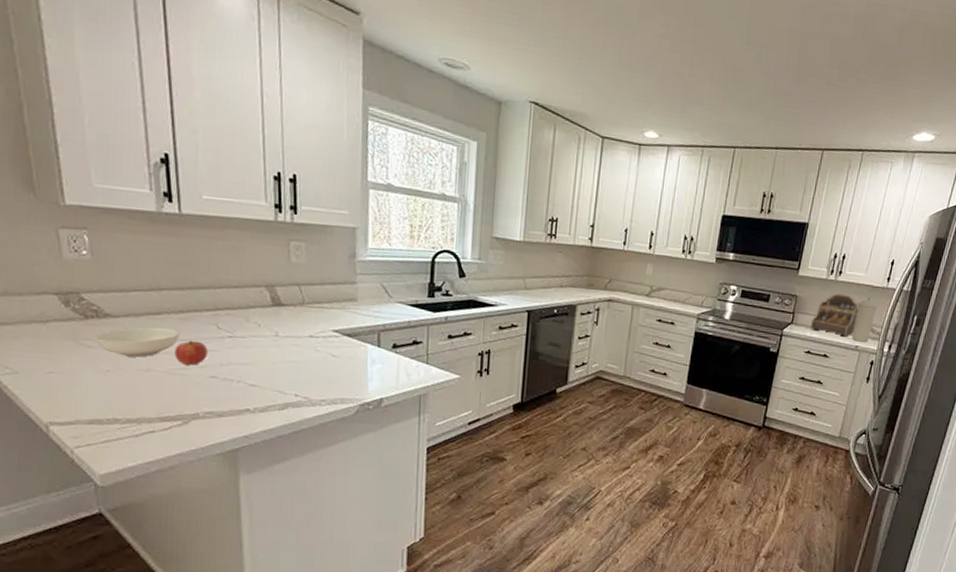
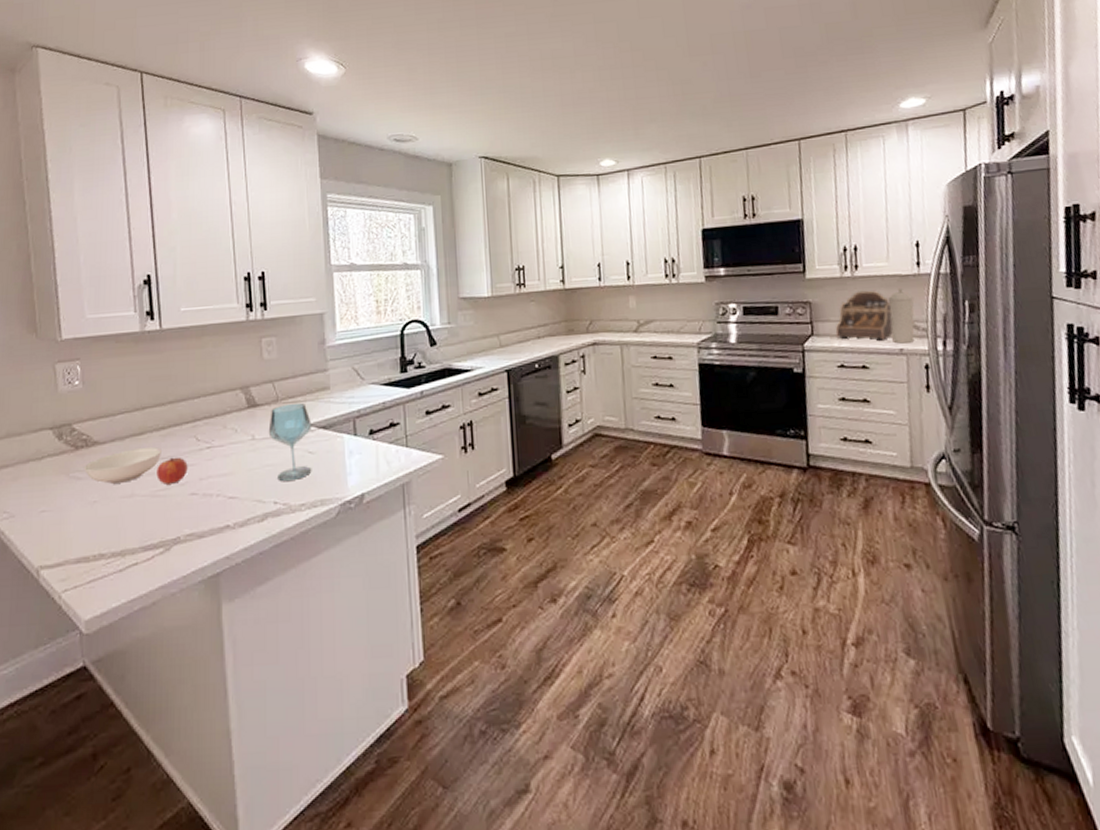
wine glass: none [292,308,337,379] -> present [268,402,312,482]

